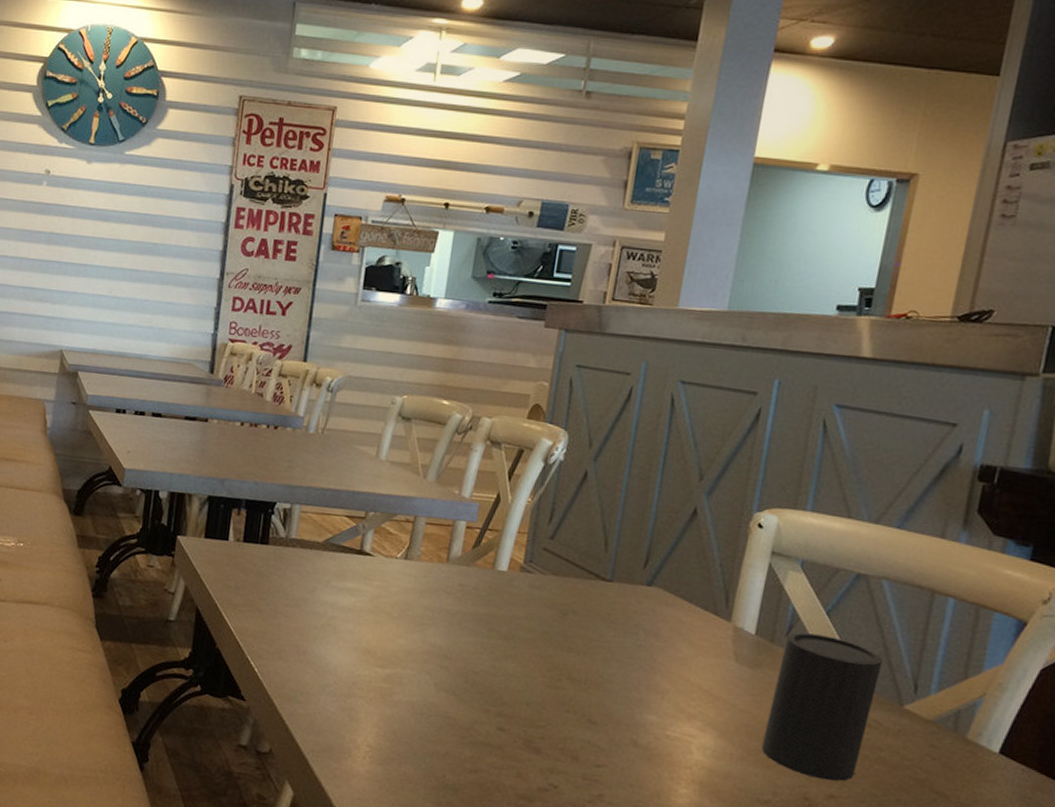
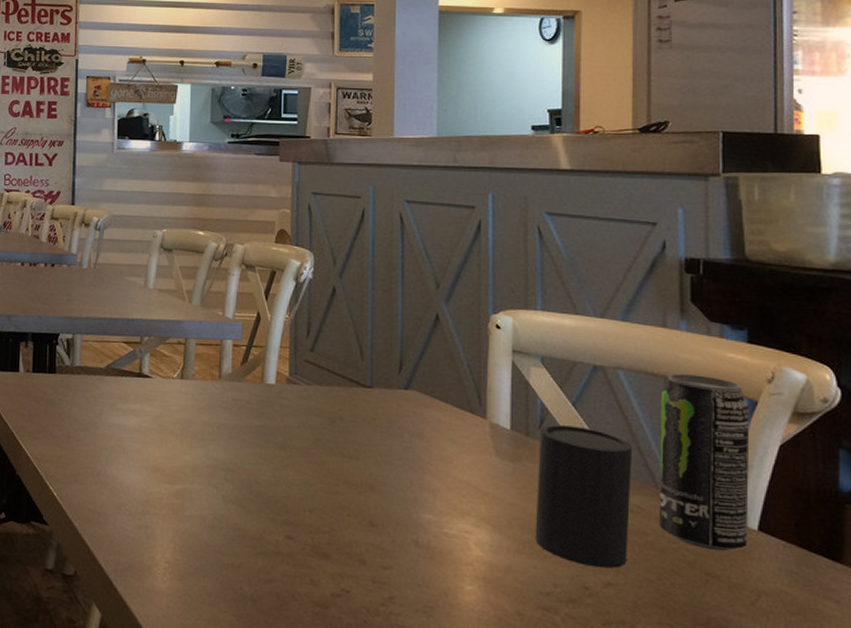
beverage can: none [895,587,1018,772] -> present [658,373,750,552]

